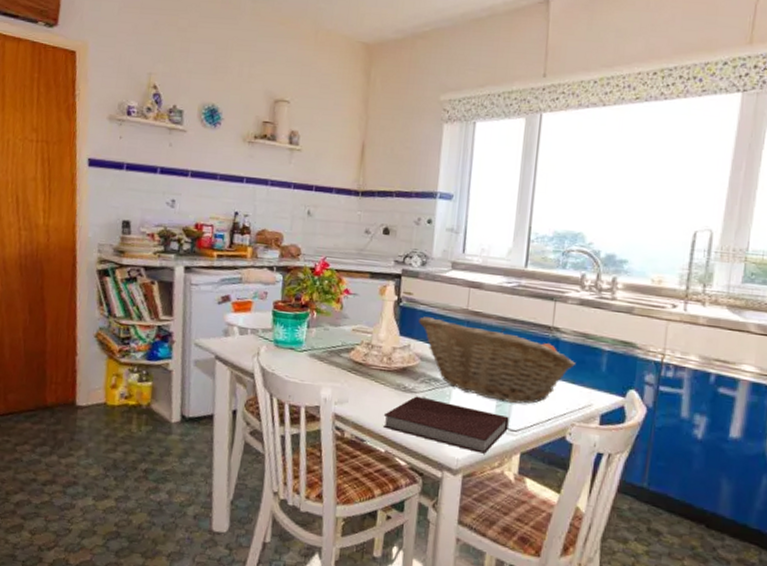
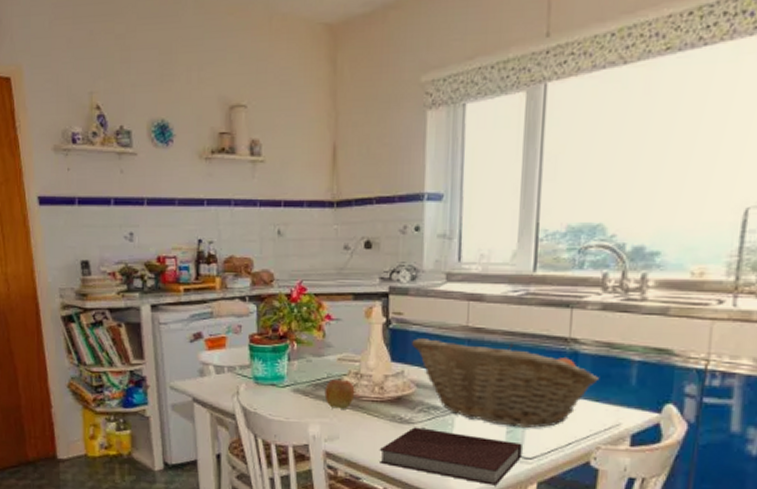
apple: none [337,348,366,376] -> present [324,380,355,409]

